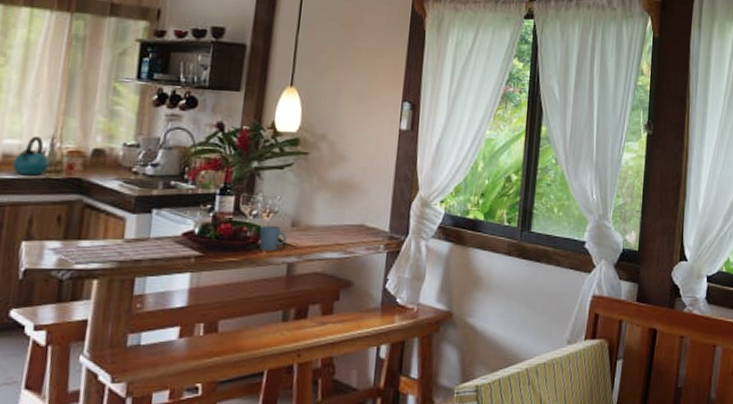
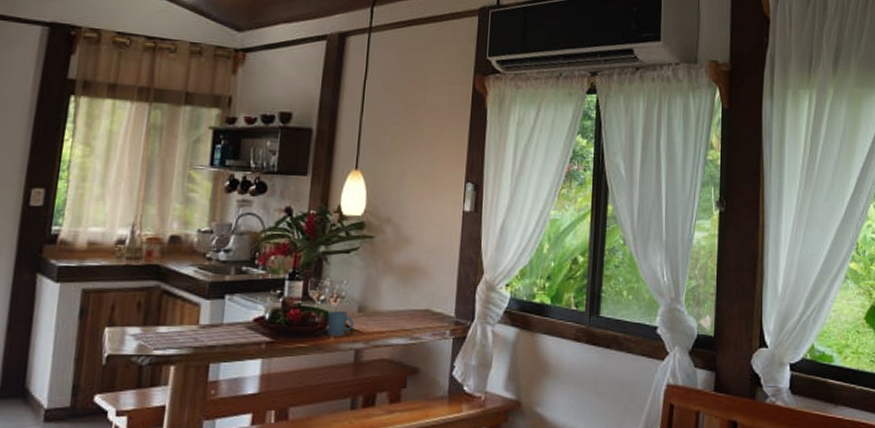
kettle: present [12,136,49,176] -> none [96,224,130,263]

